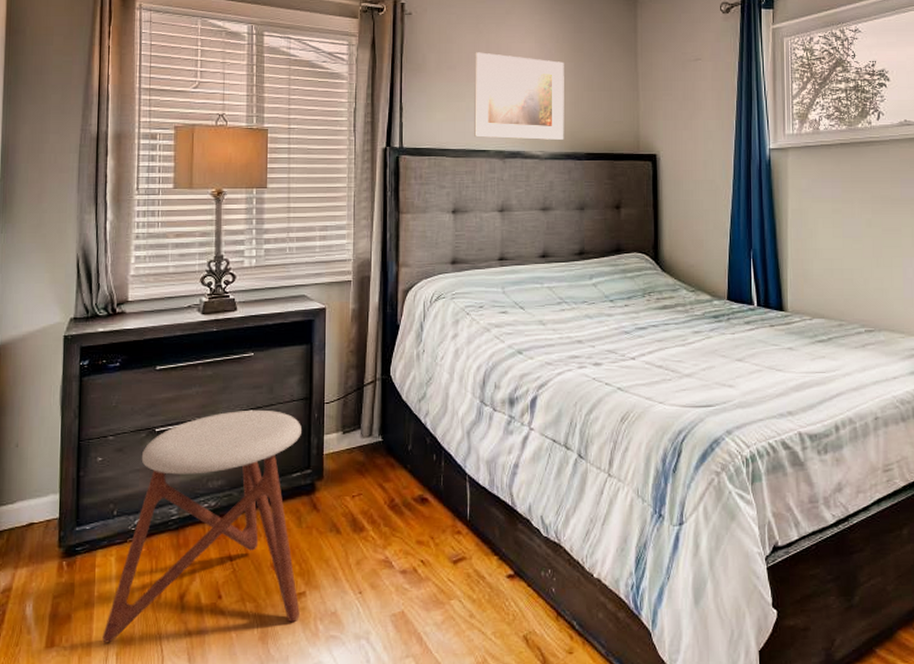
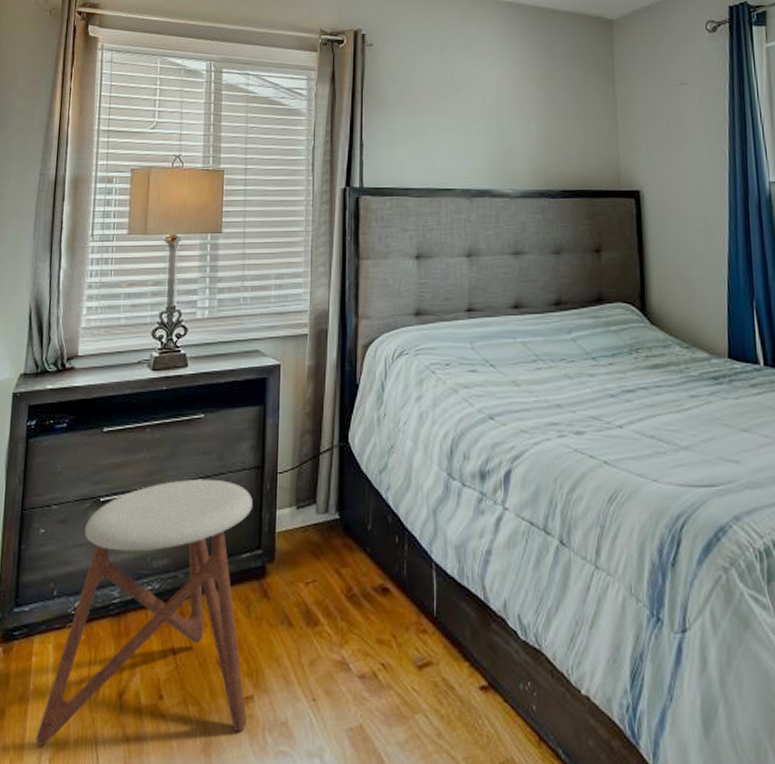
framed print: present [473,52,564,140] -> none [438,83,537,177]

